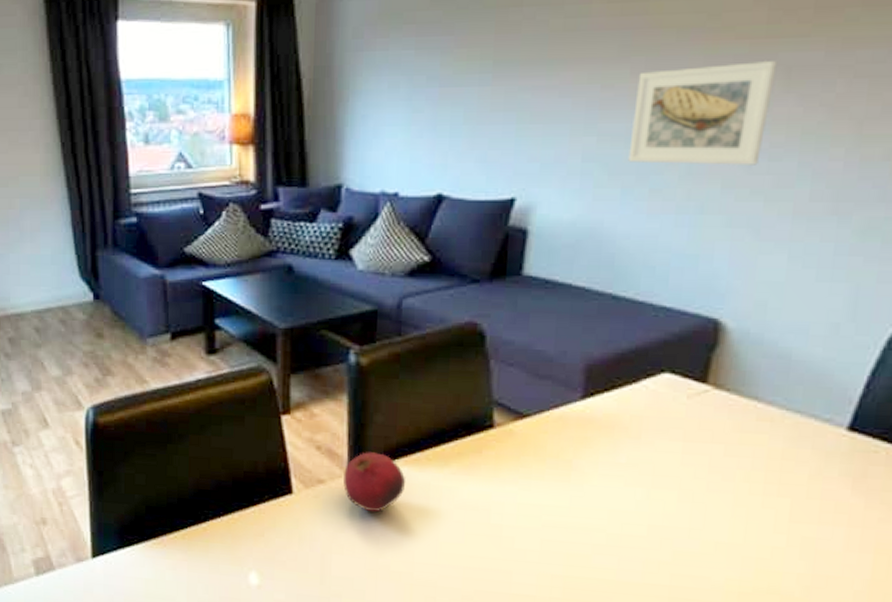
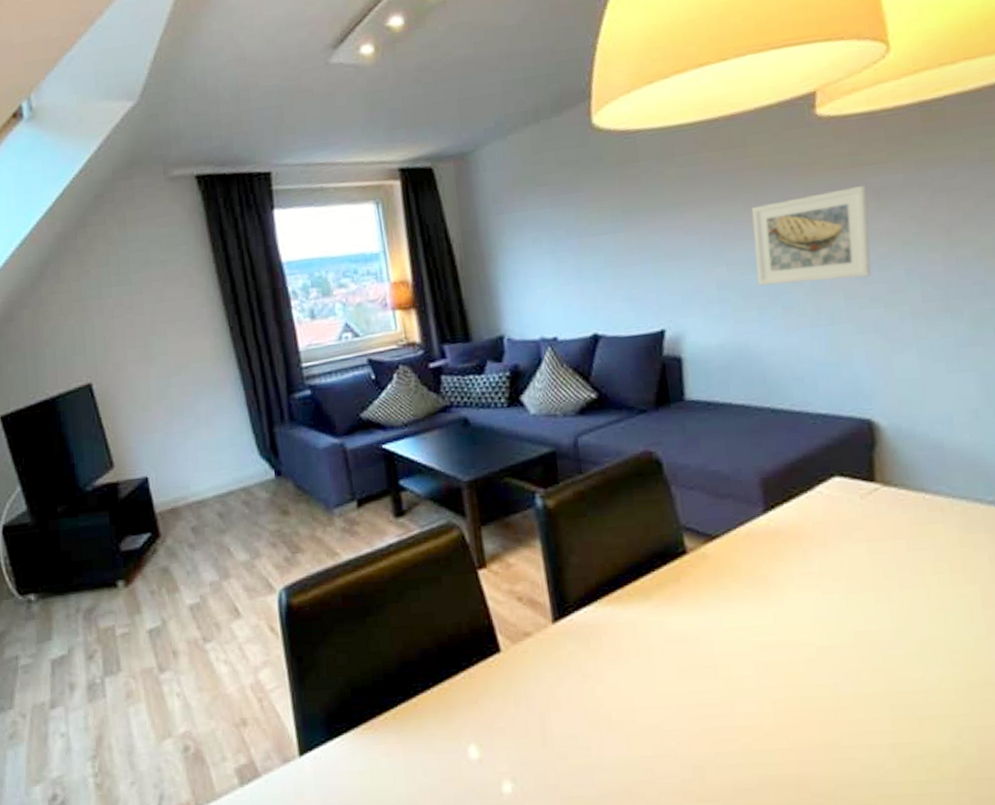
fruit: present [343,452,407,513] -> none [549,595,612,660]

